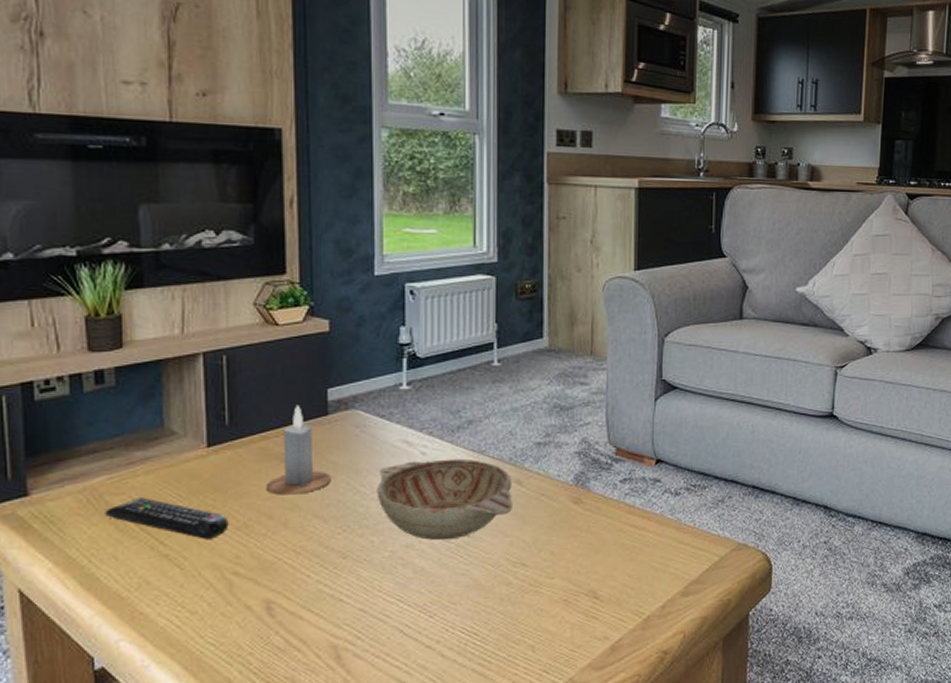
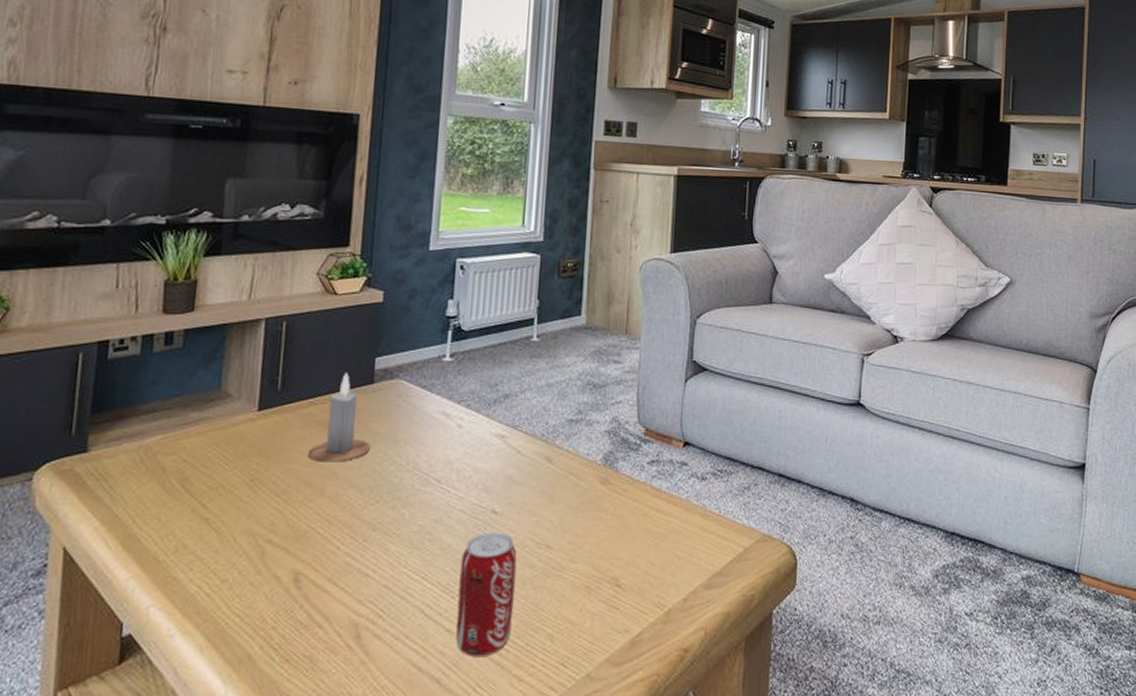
remote control: present [104,497,229,539] -> none [154,459,269,504]
decorative bowl: present [376,458,514,541] -> none [411,432,543,517]
beverage can: none [436,553,493,670] -> present [456,532,517,658]

